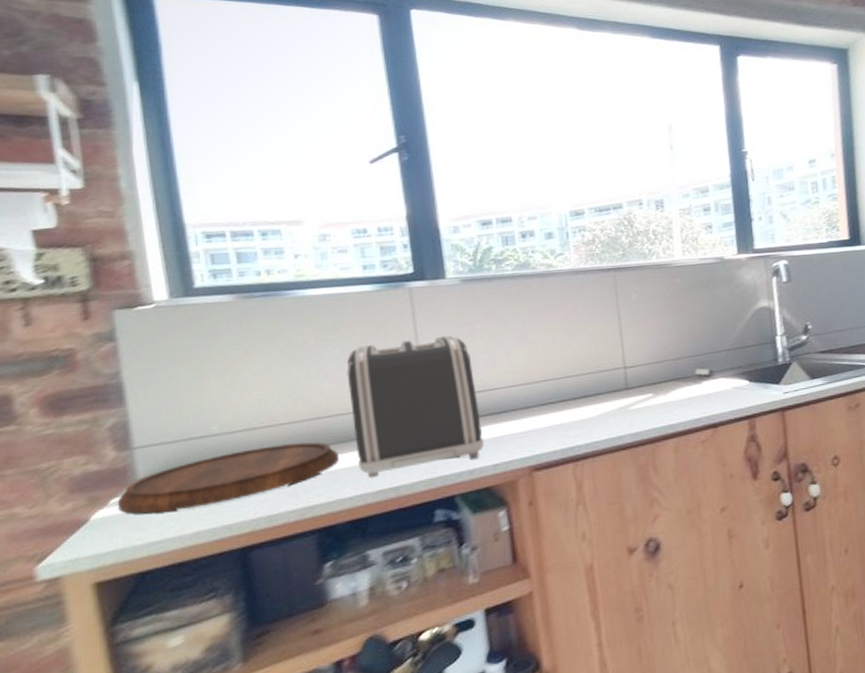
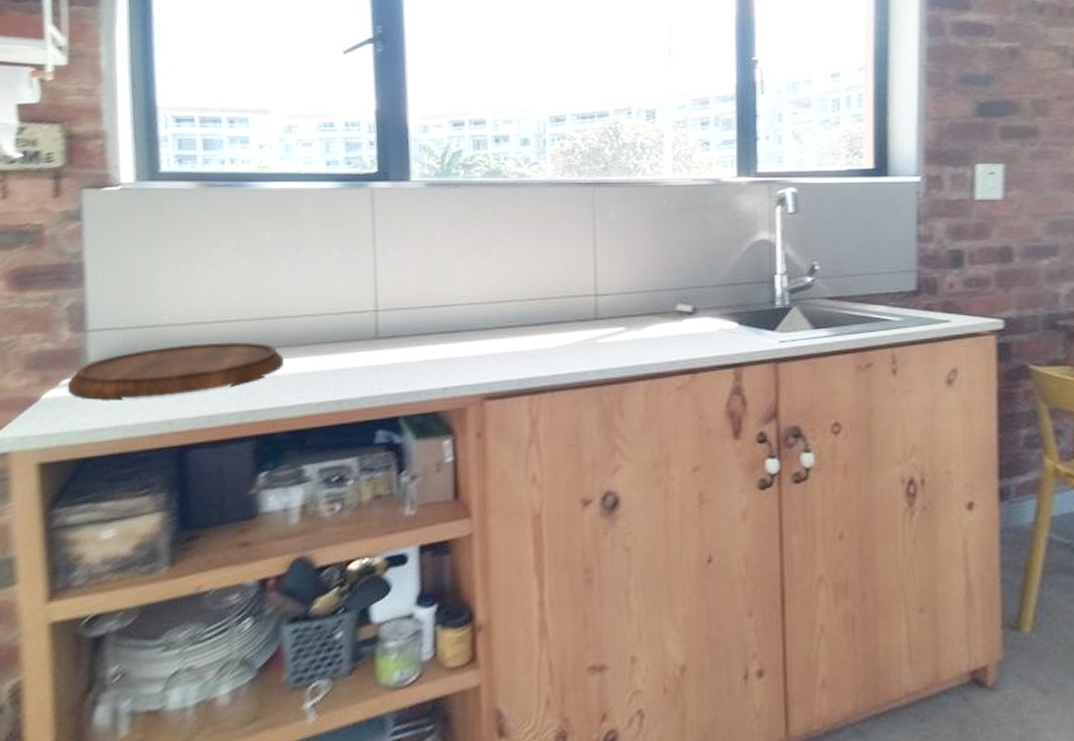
toaster: present [346,335,484,479] -> none [299,242,434,388]

